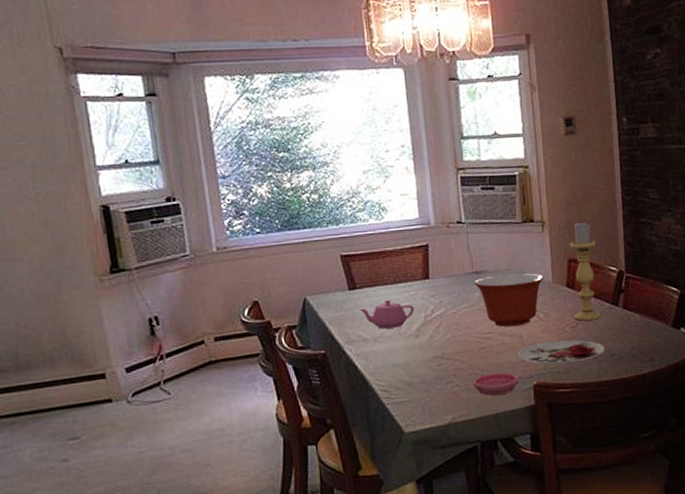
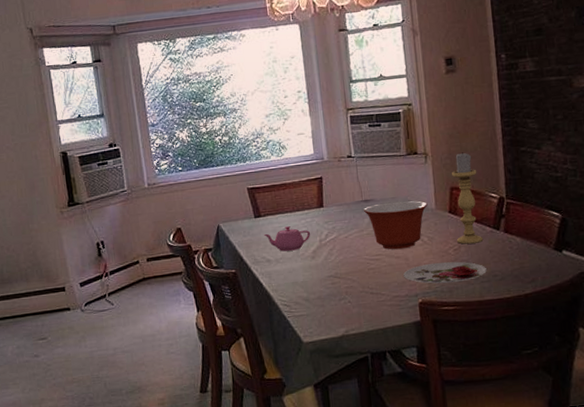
saucer: present [472,372,520,396] -> none [362,290,406,312]

